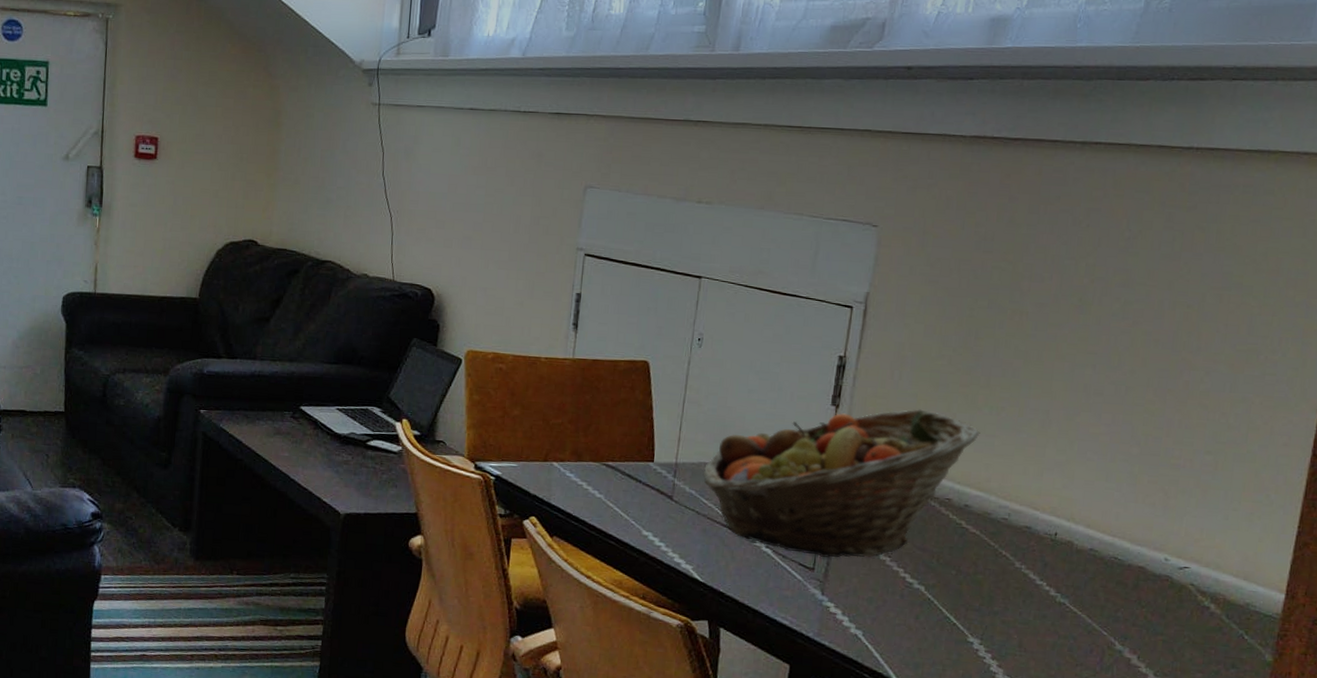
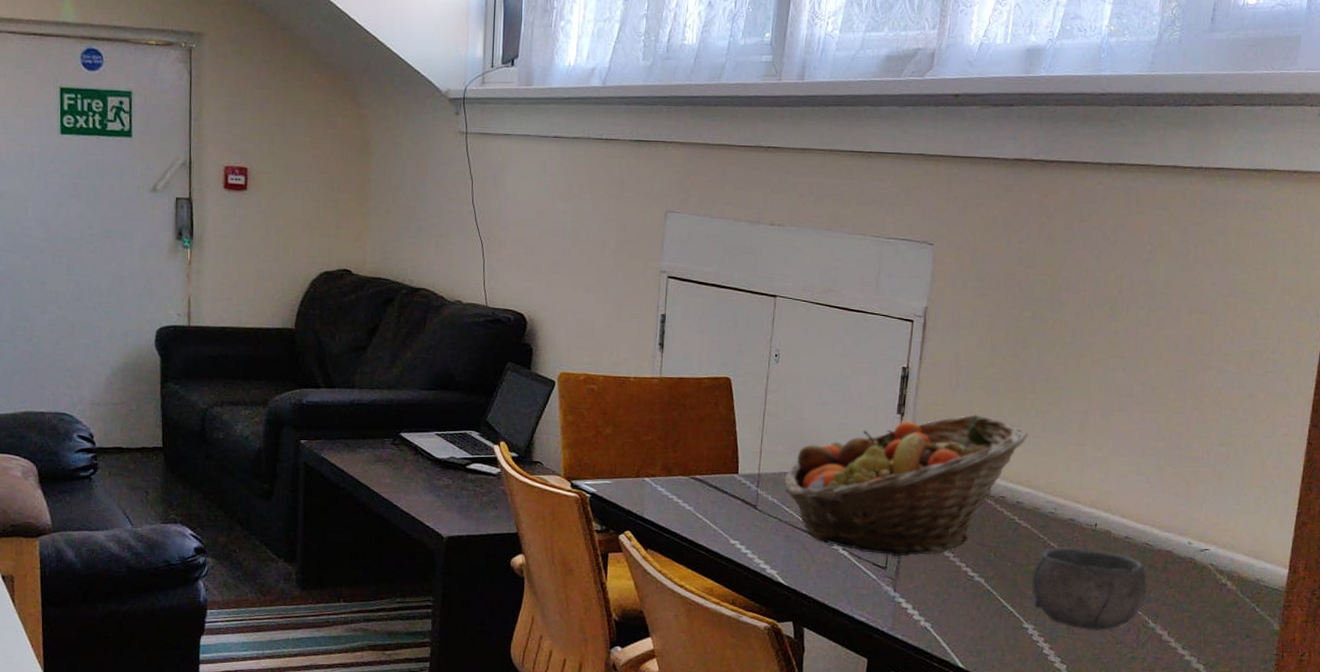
bowl: none [978,556,1115,650] -> present [1031,546,1148,631]

